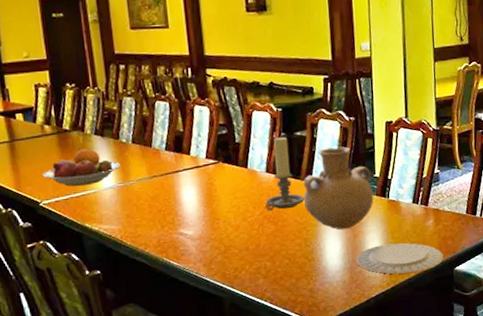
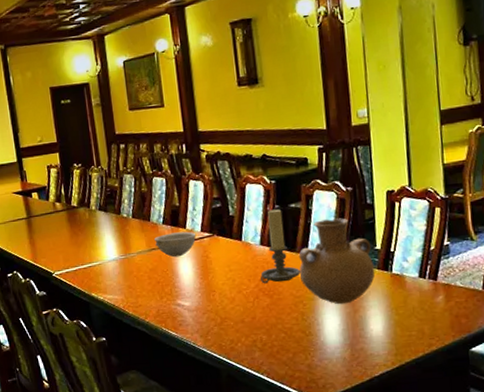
fruit bowl: present [42,148,121,187] -> none [54,223,123,259]
bowl: none [156,158,201,185] -> present [154,231,197,258]
plate: present [356,242,443,275] -> none [356,319,456,353]

